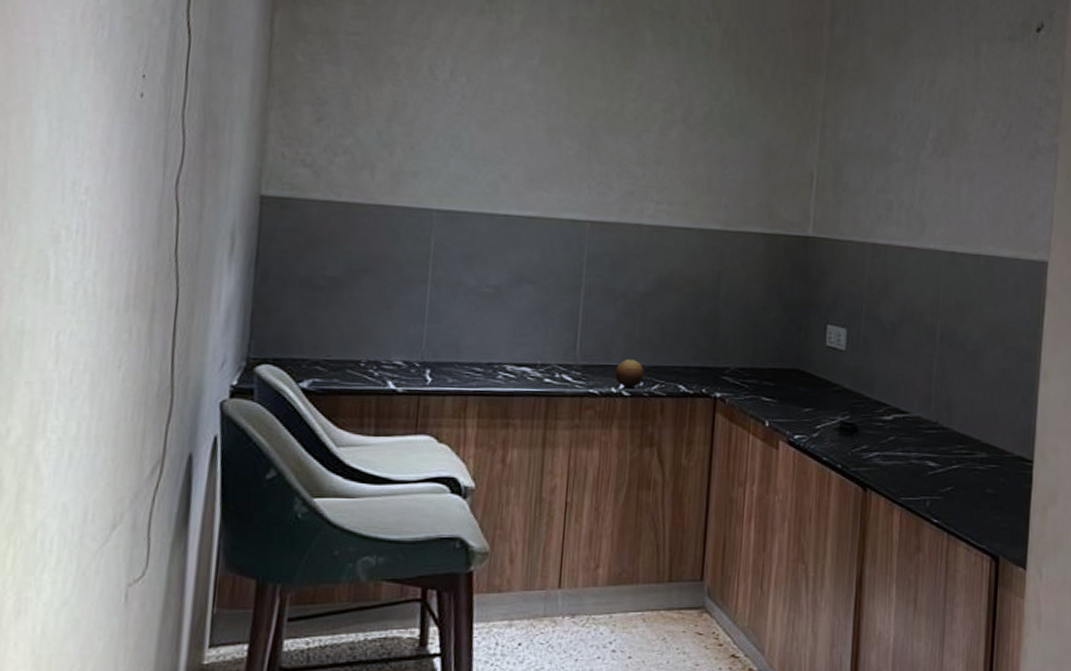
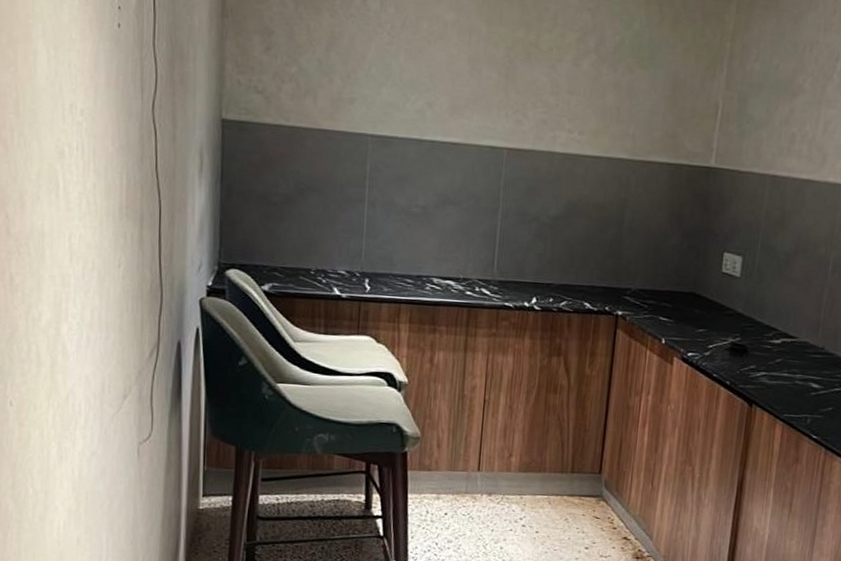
fruit: present [615,358,645,388] -> none [528,276,554,303]

